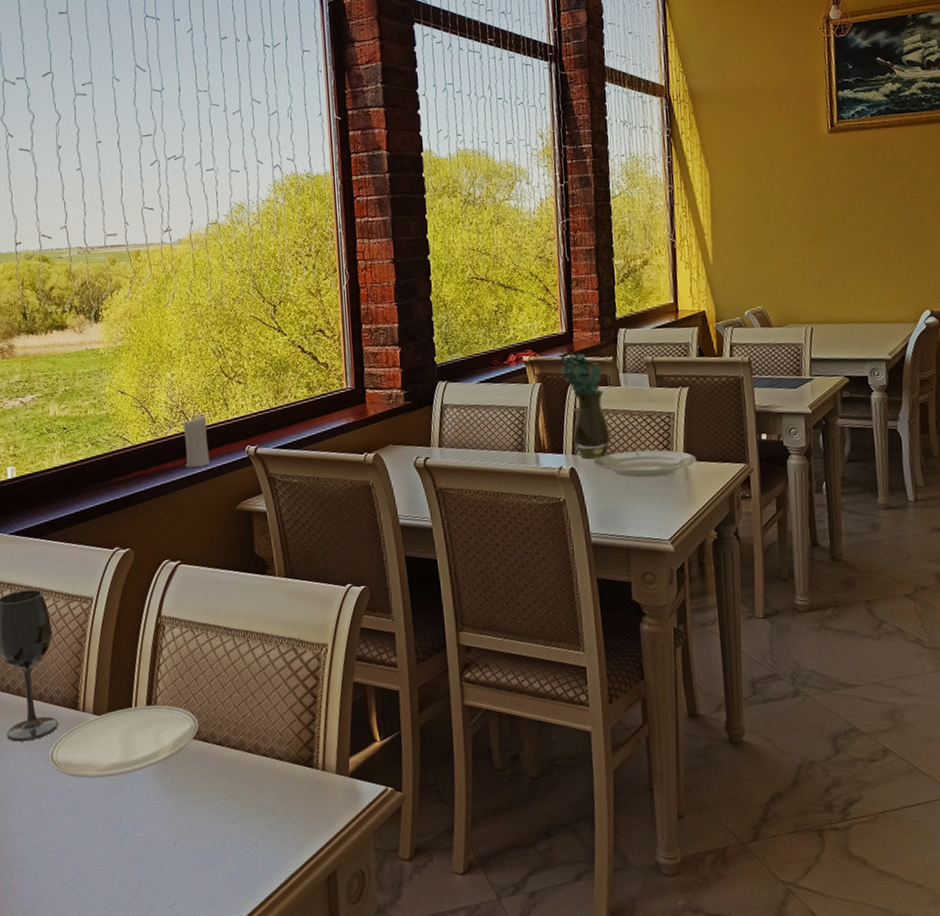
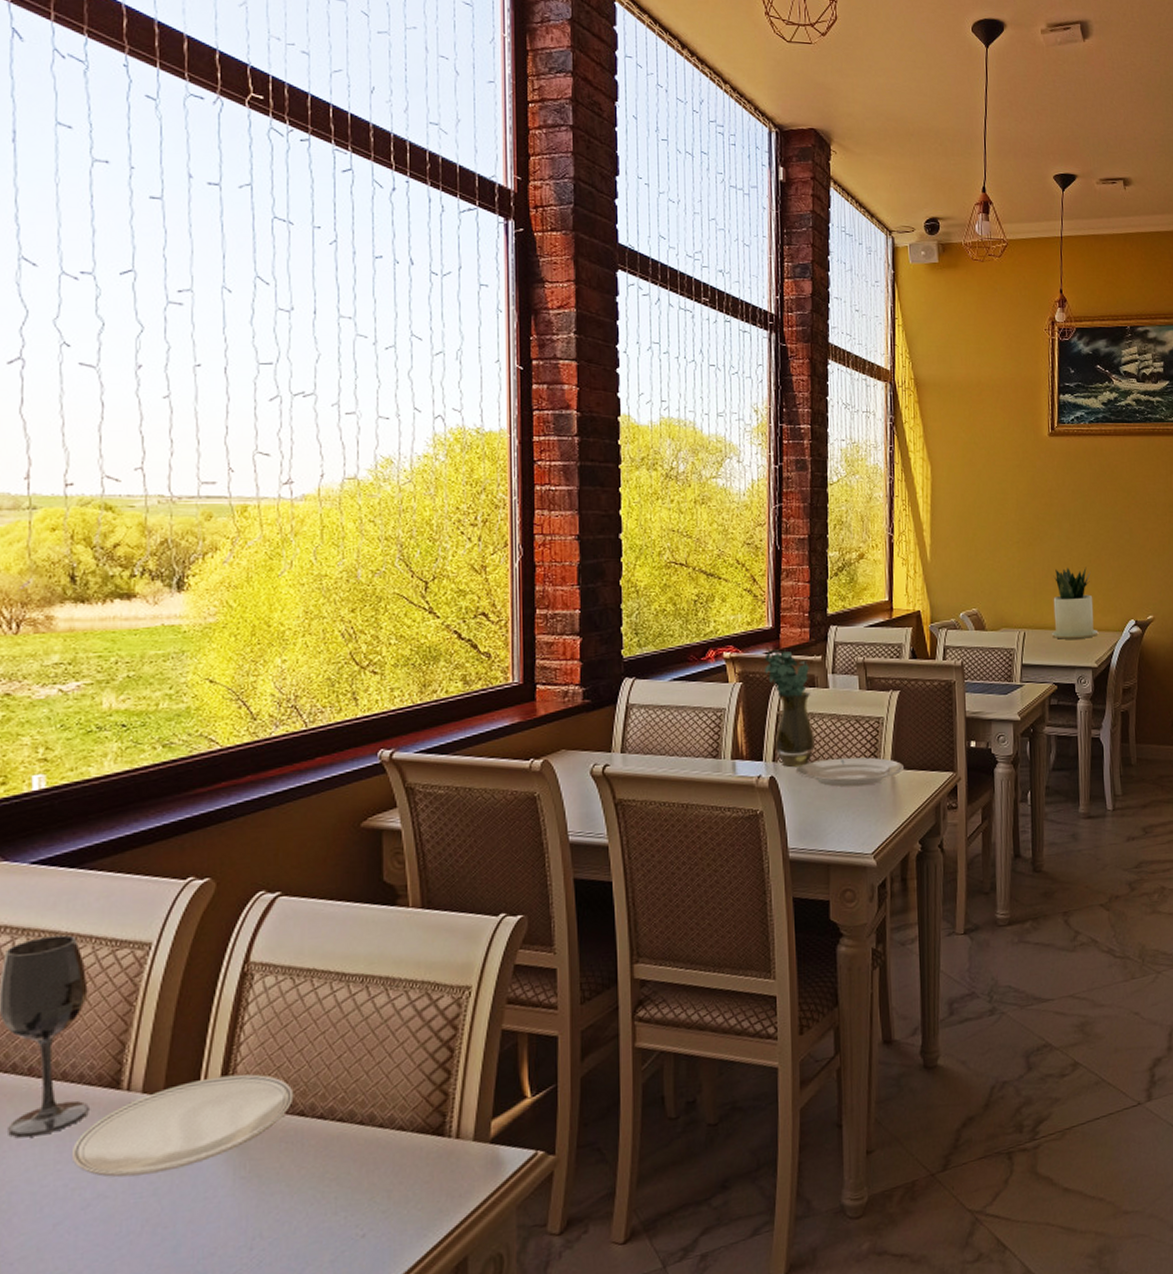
candle: present [183,415,209,468] -> none [295,711,328,776]
planter: none [839,260,891,333] -> present [1051,567,1099,639]

